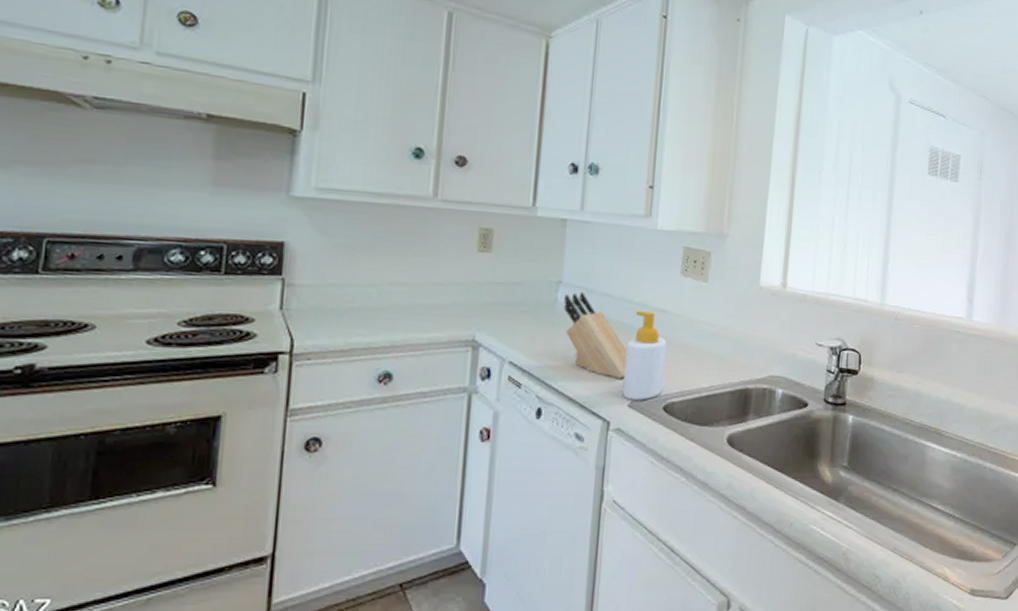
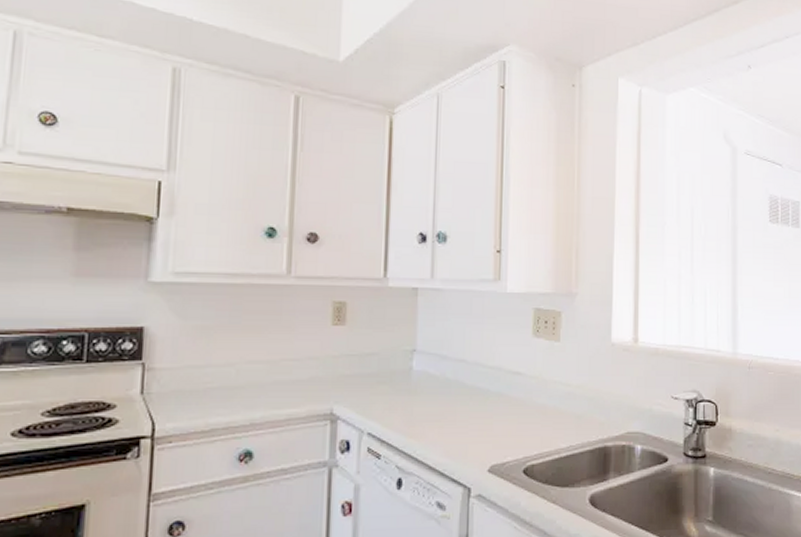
knife block: present [563,292,627,379] -> none [418,359,484,444]
soap bottle: present [622,311,666,401] -> none [481,375,523,465]

